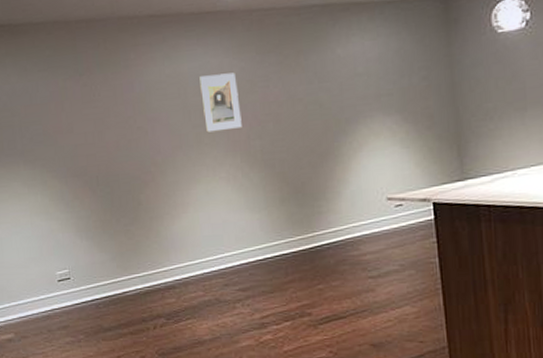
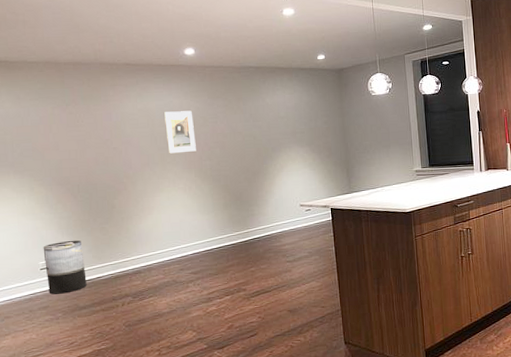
trash can: none [60,245,112,312] -> present [43,240,87,295]

